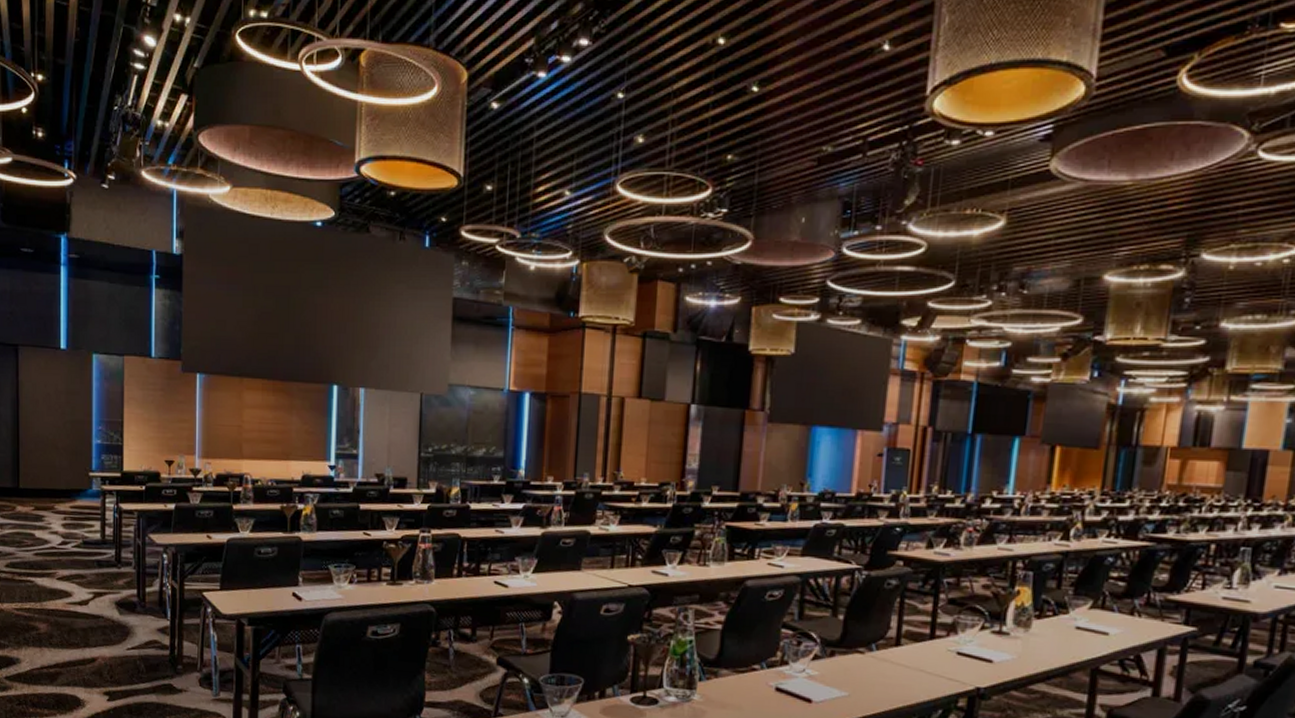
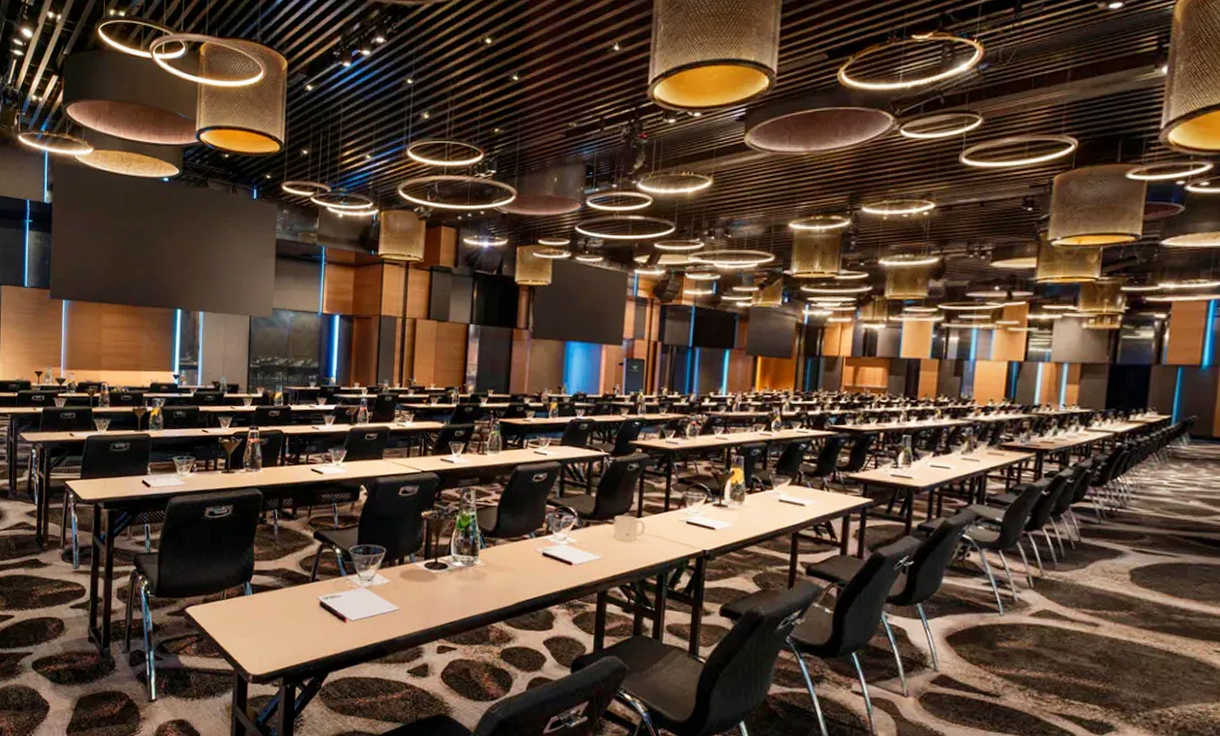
mug: none [864,642,905,676] -> present [613,515,645,542]

